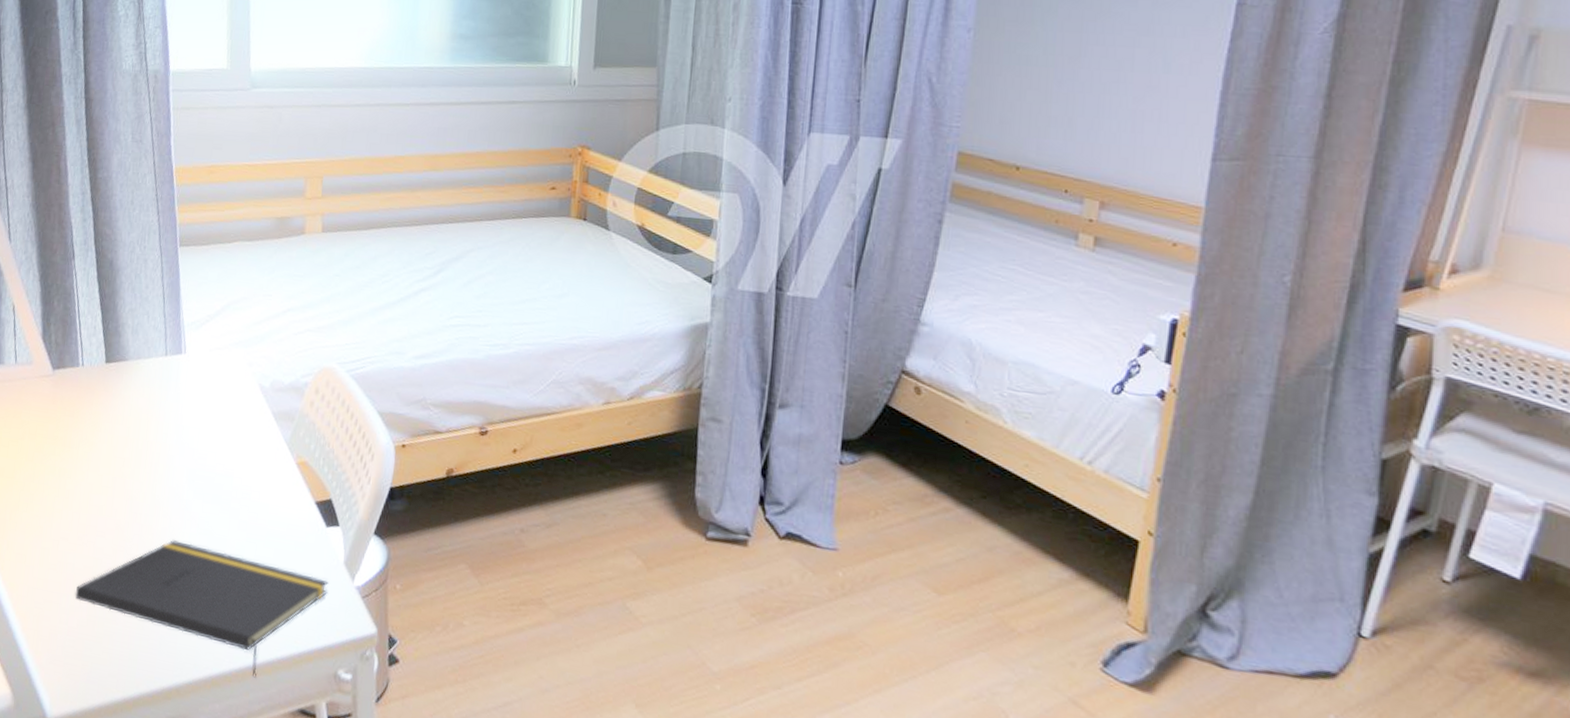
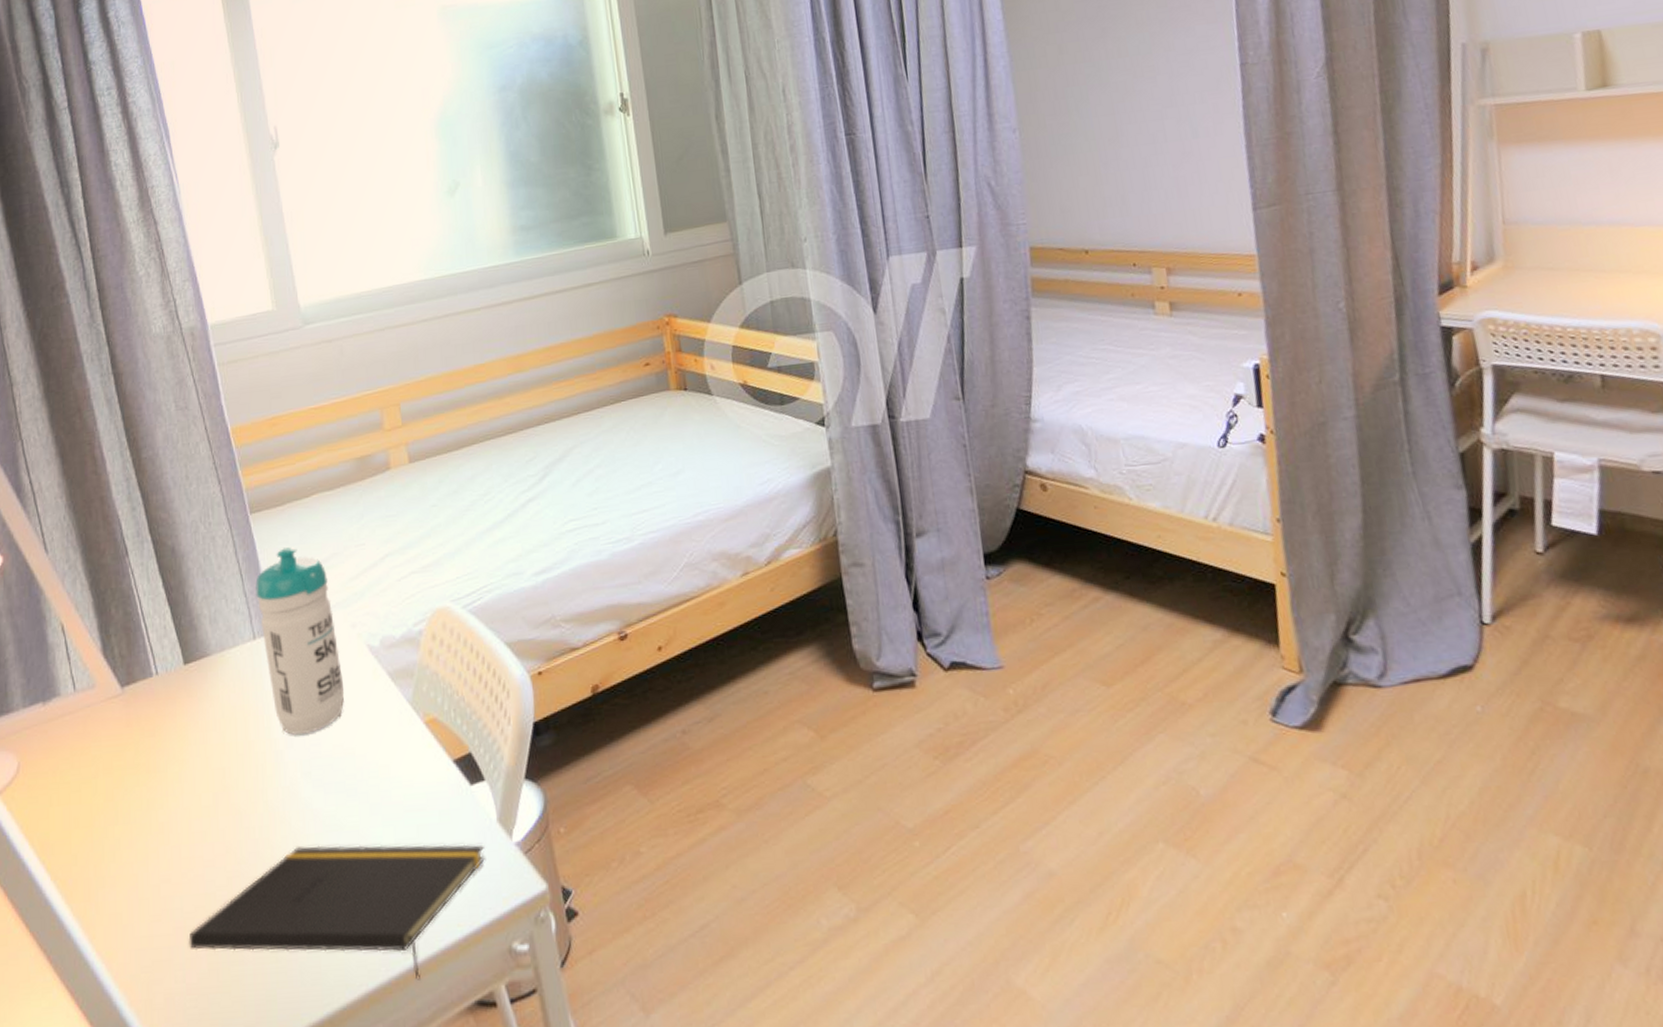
water bottle: none [173,283,235,448] -> present [255,547,345,735]

